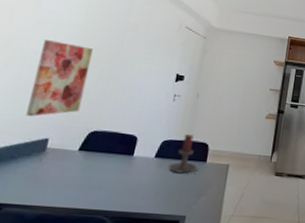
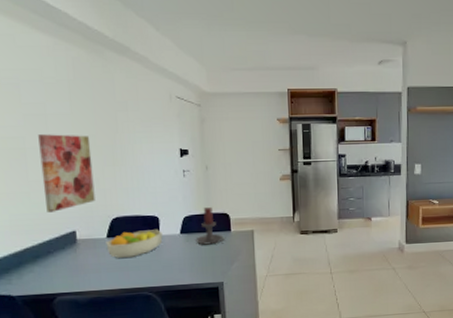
fruit bowl: none [74,146,137,175] -> present [106,229,163,258]

